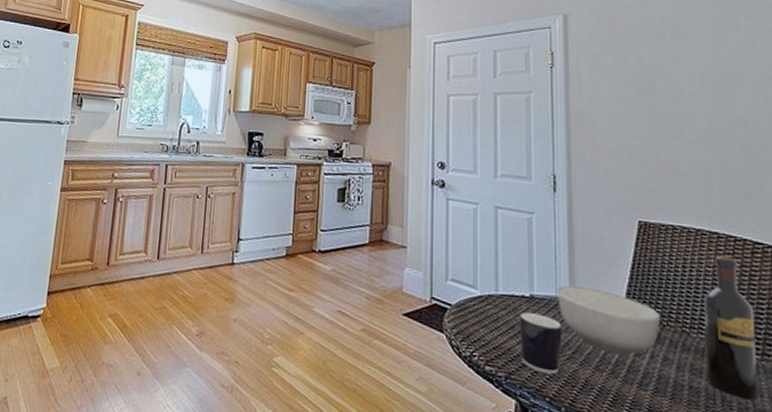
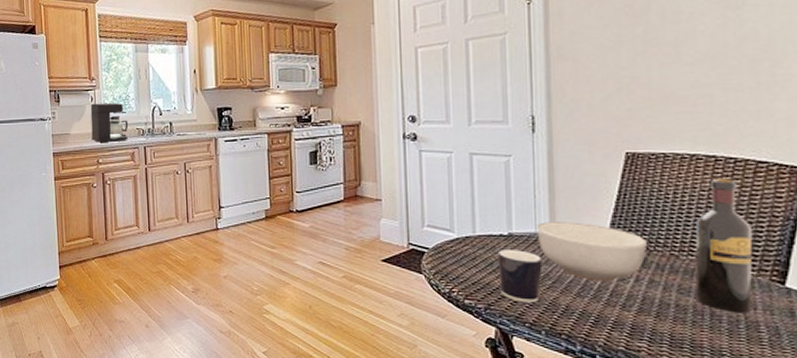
coffee maker: none [110,112,153,156] -> present [90,102,129,142]

